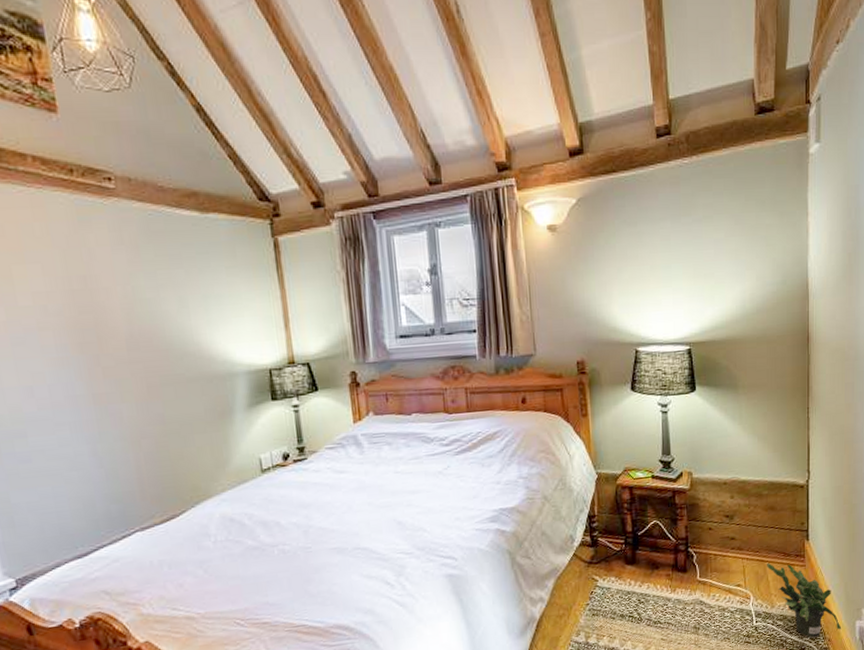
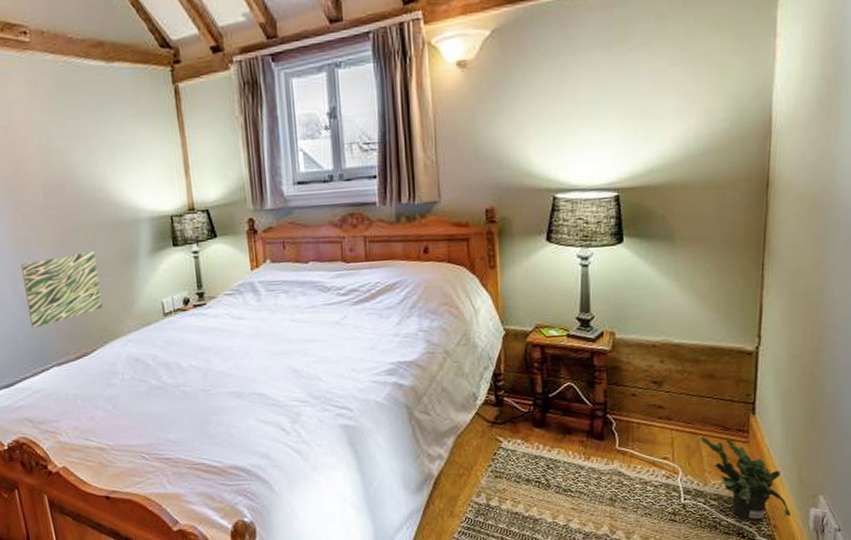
wall art: none [100,406,194,491] -> present [21,250,103,328]

